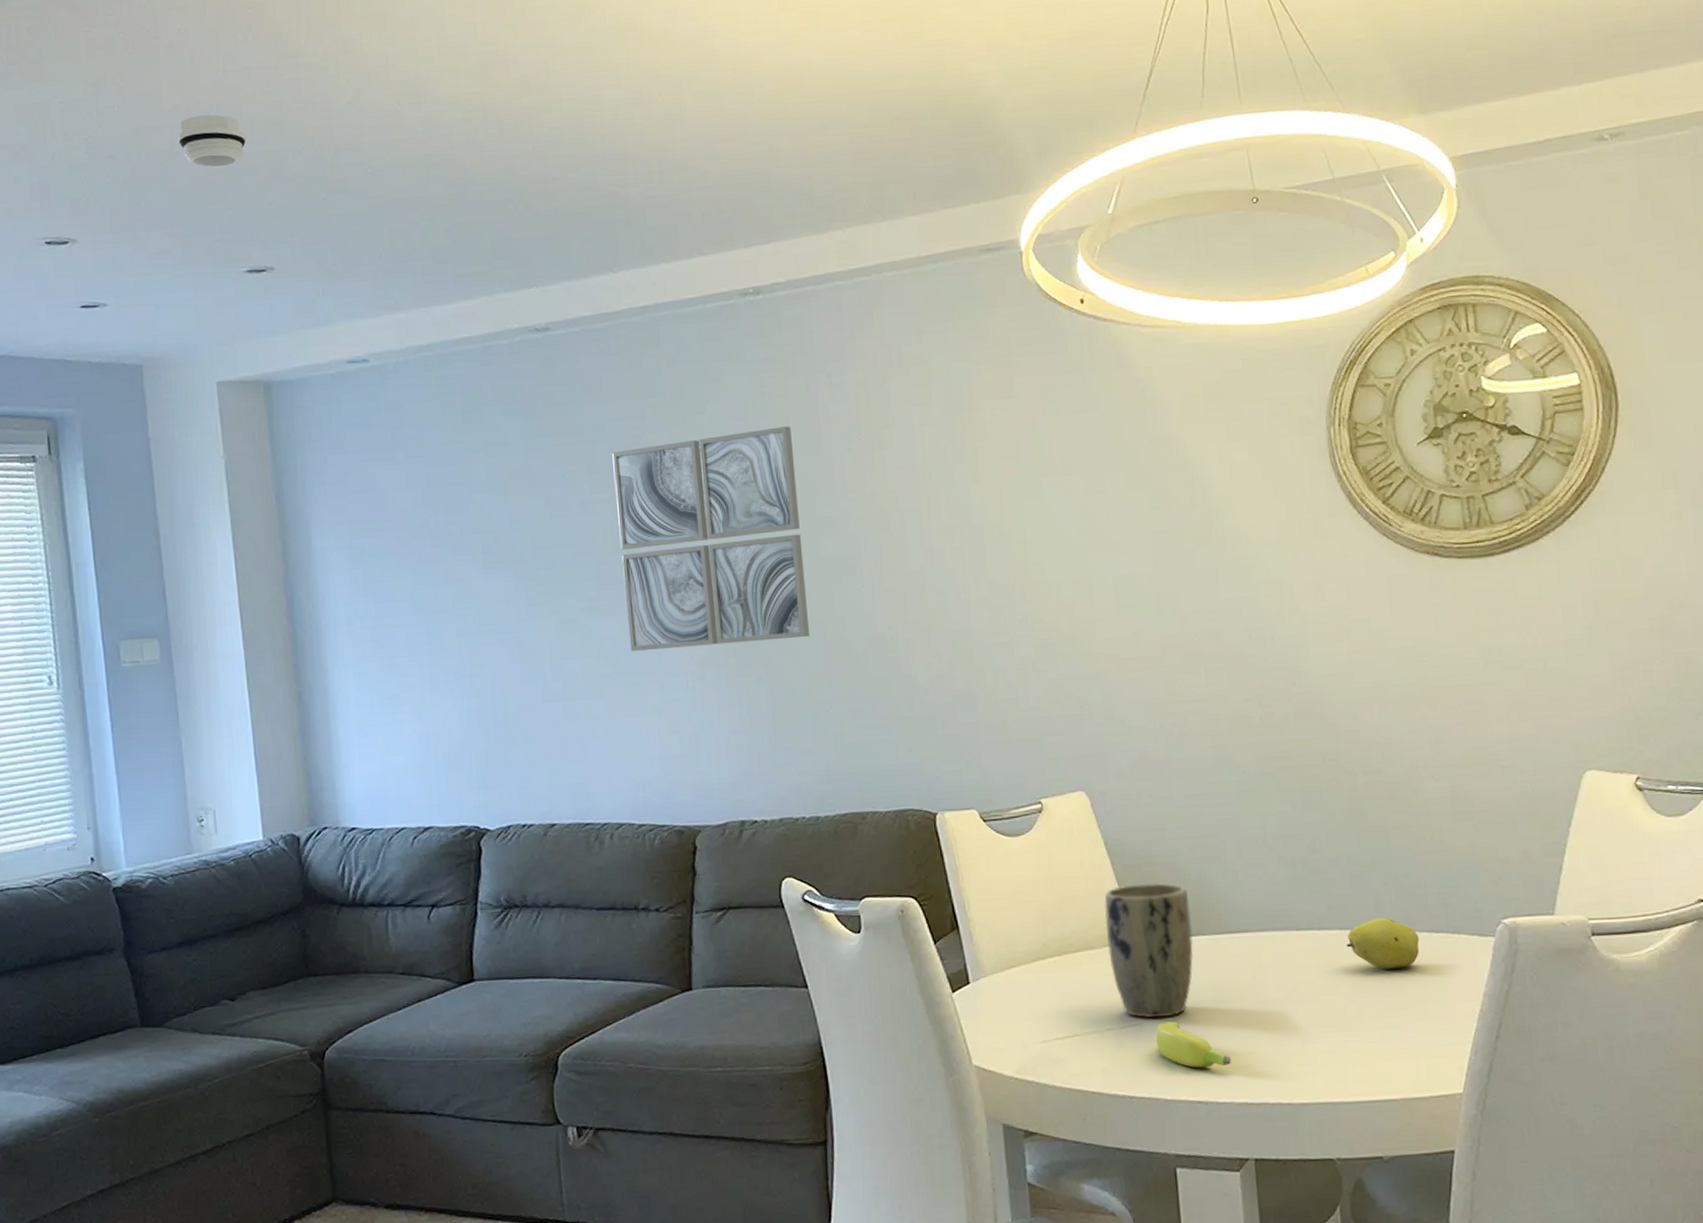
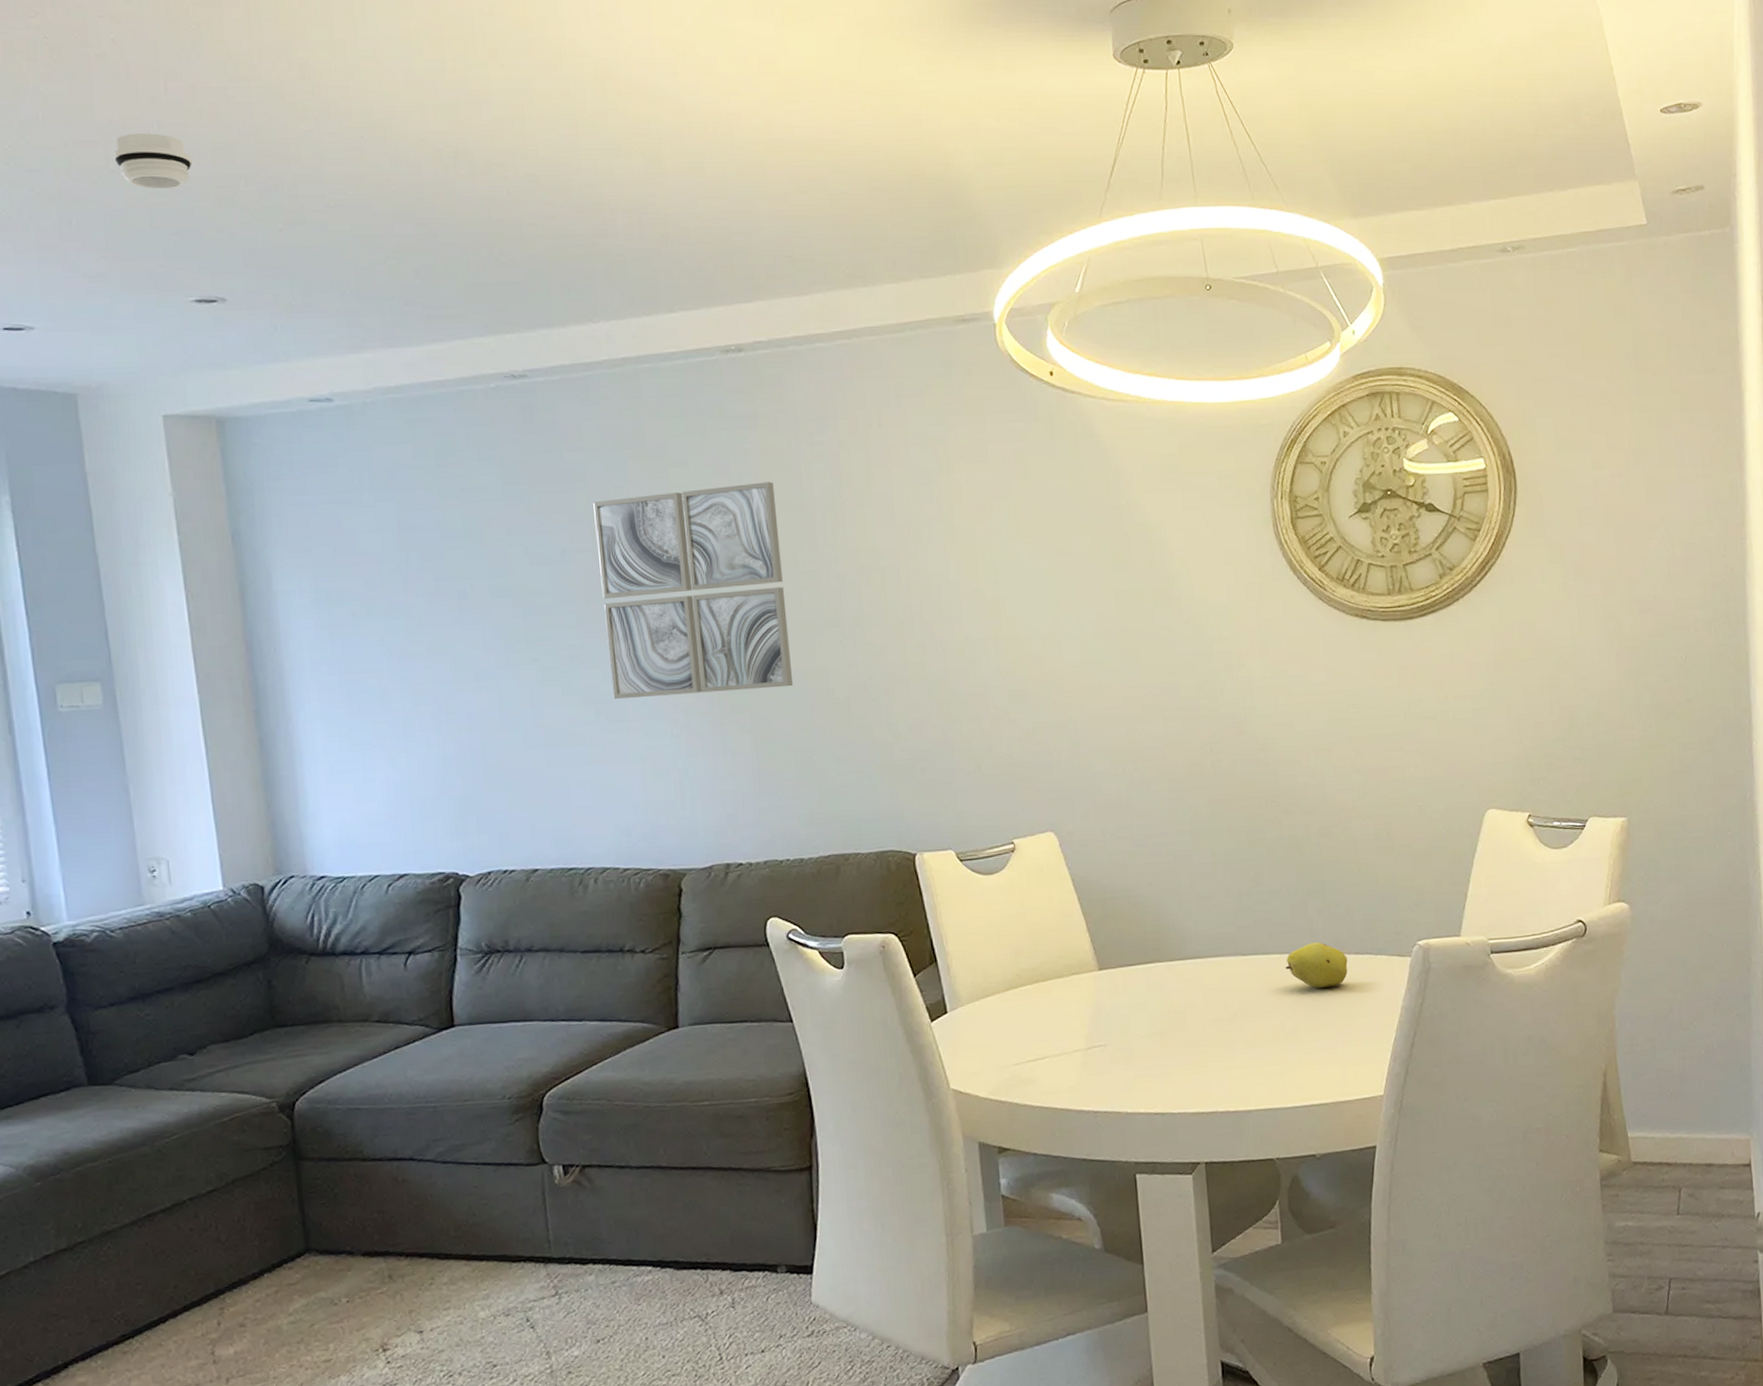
plant pot: present [1104,882,1194,1018] -> none [1072,915,1152,1040]
banana: present [1155,1021,1232,1068] -> none [1118,1041,1186,1083]

